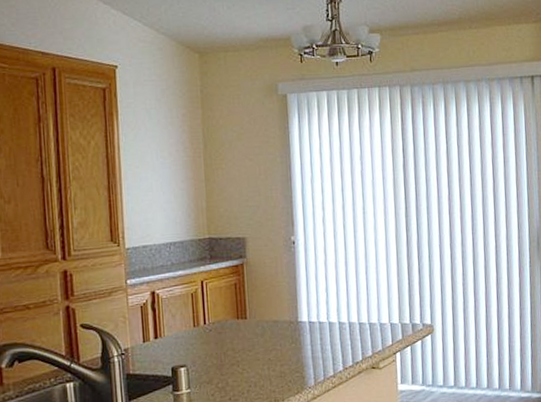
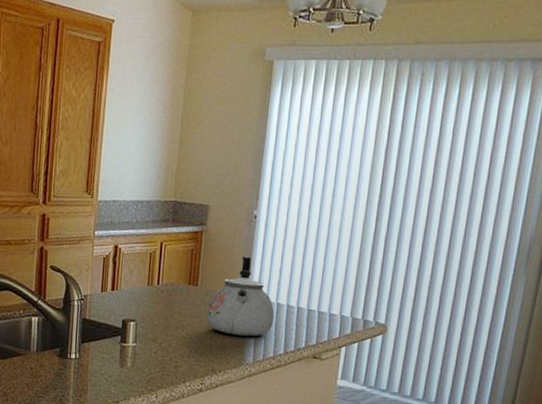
kettle: none [260,281,329,362] -> present [206,256,275,337]

